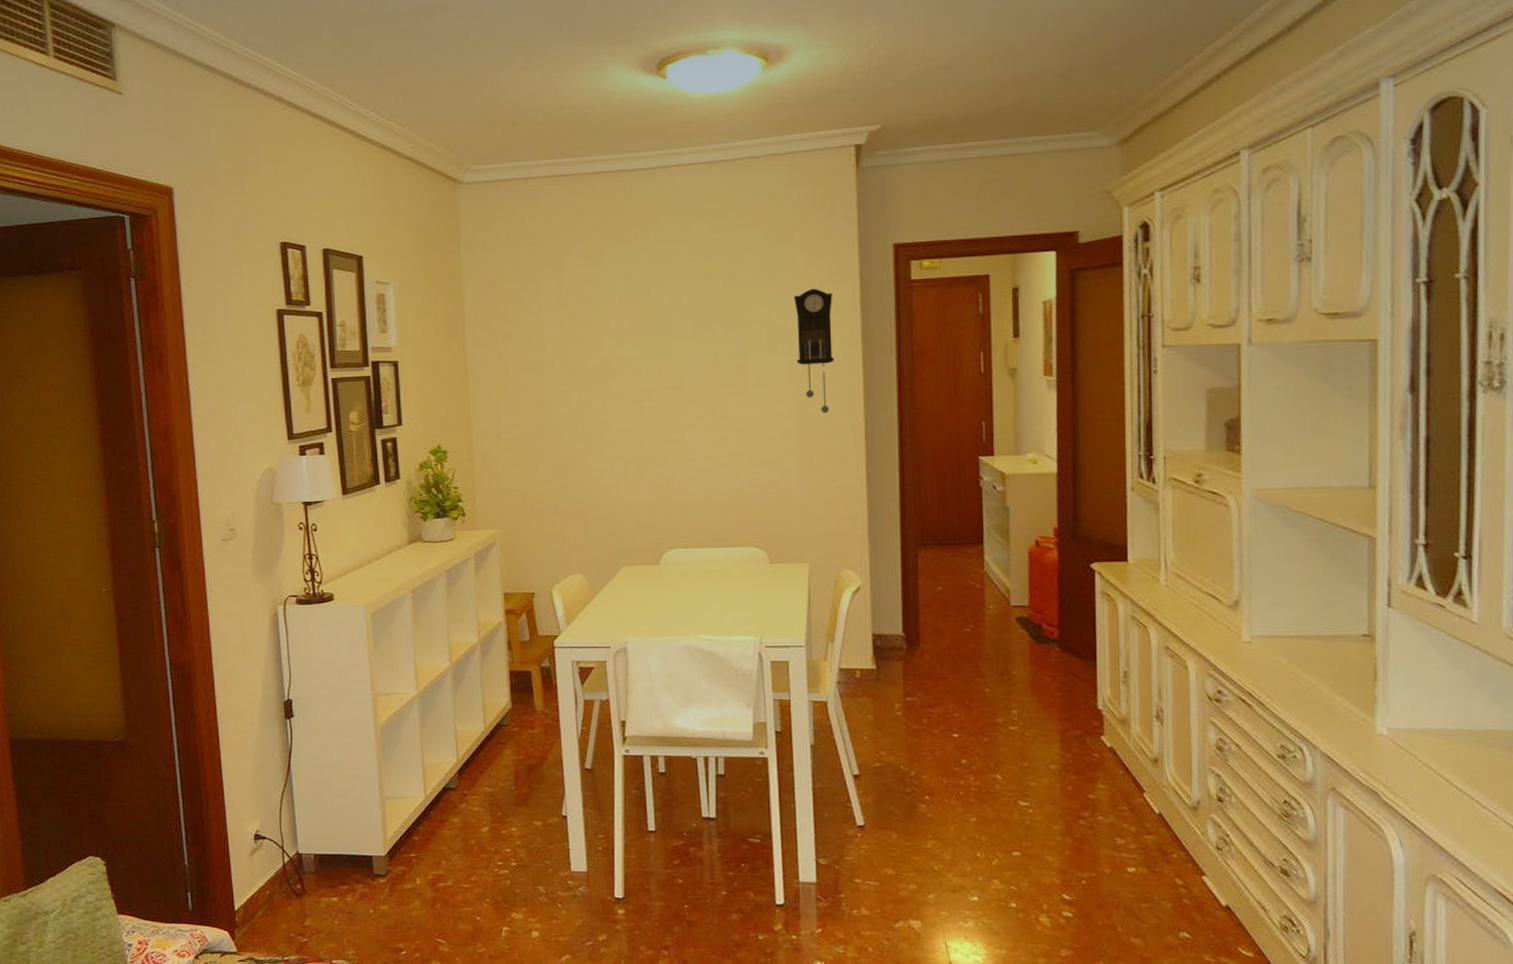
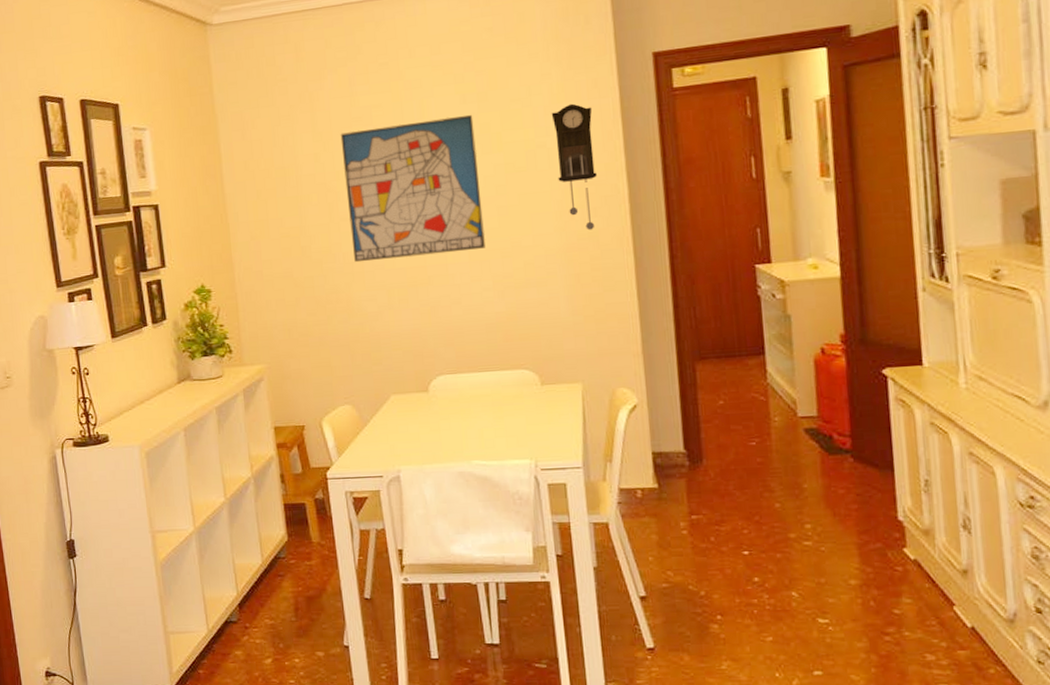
wall art: none [586,291,723,432] -> present [340,114,485,263]

